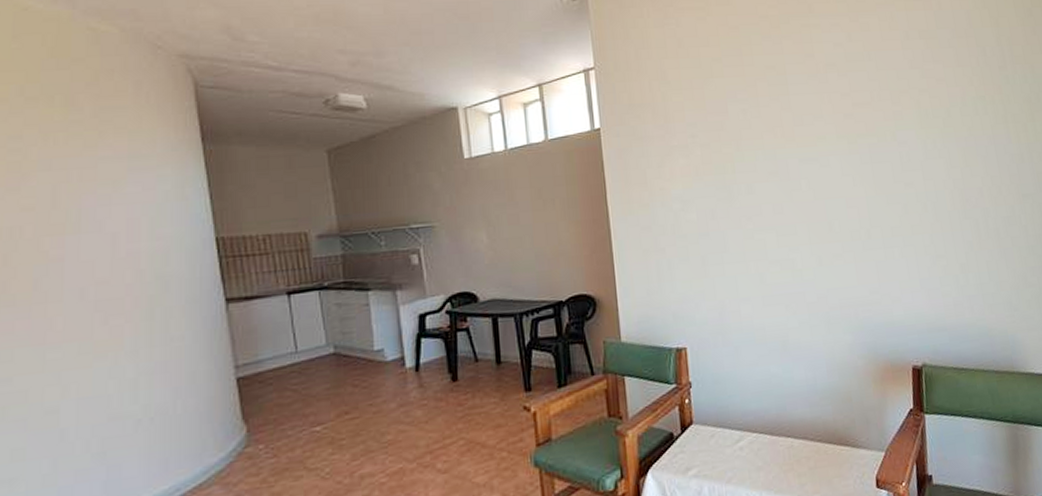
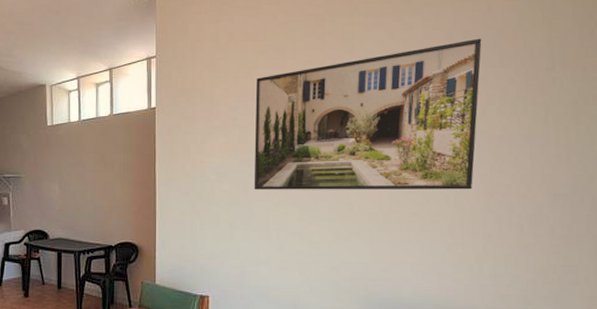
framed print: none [713,38,948,216] -> present [254,38,482,190]

